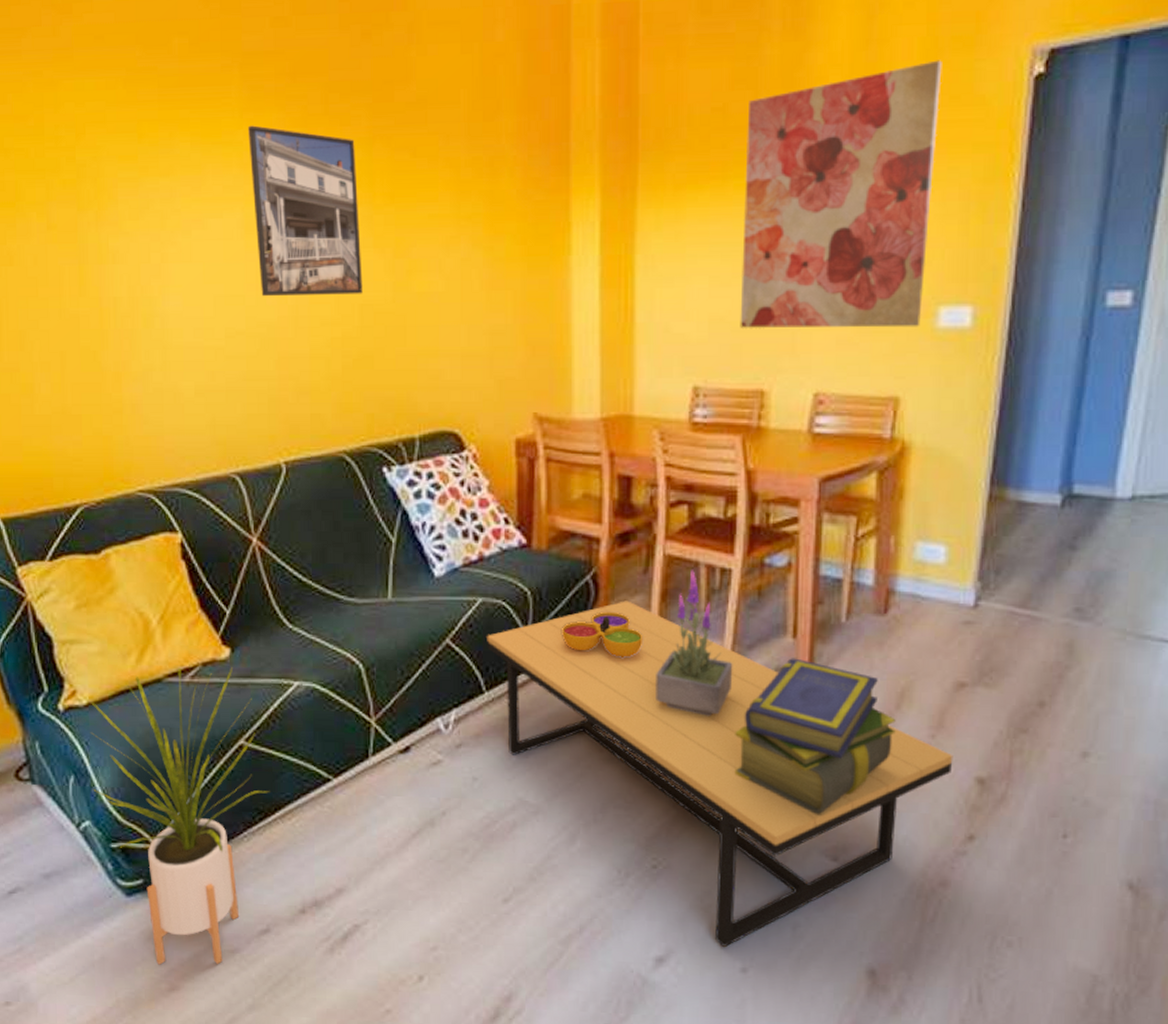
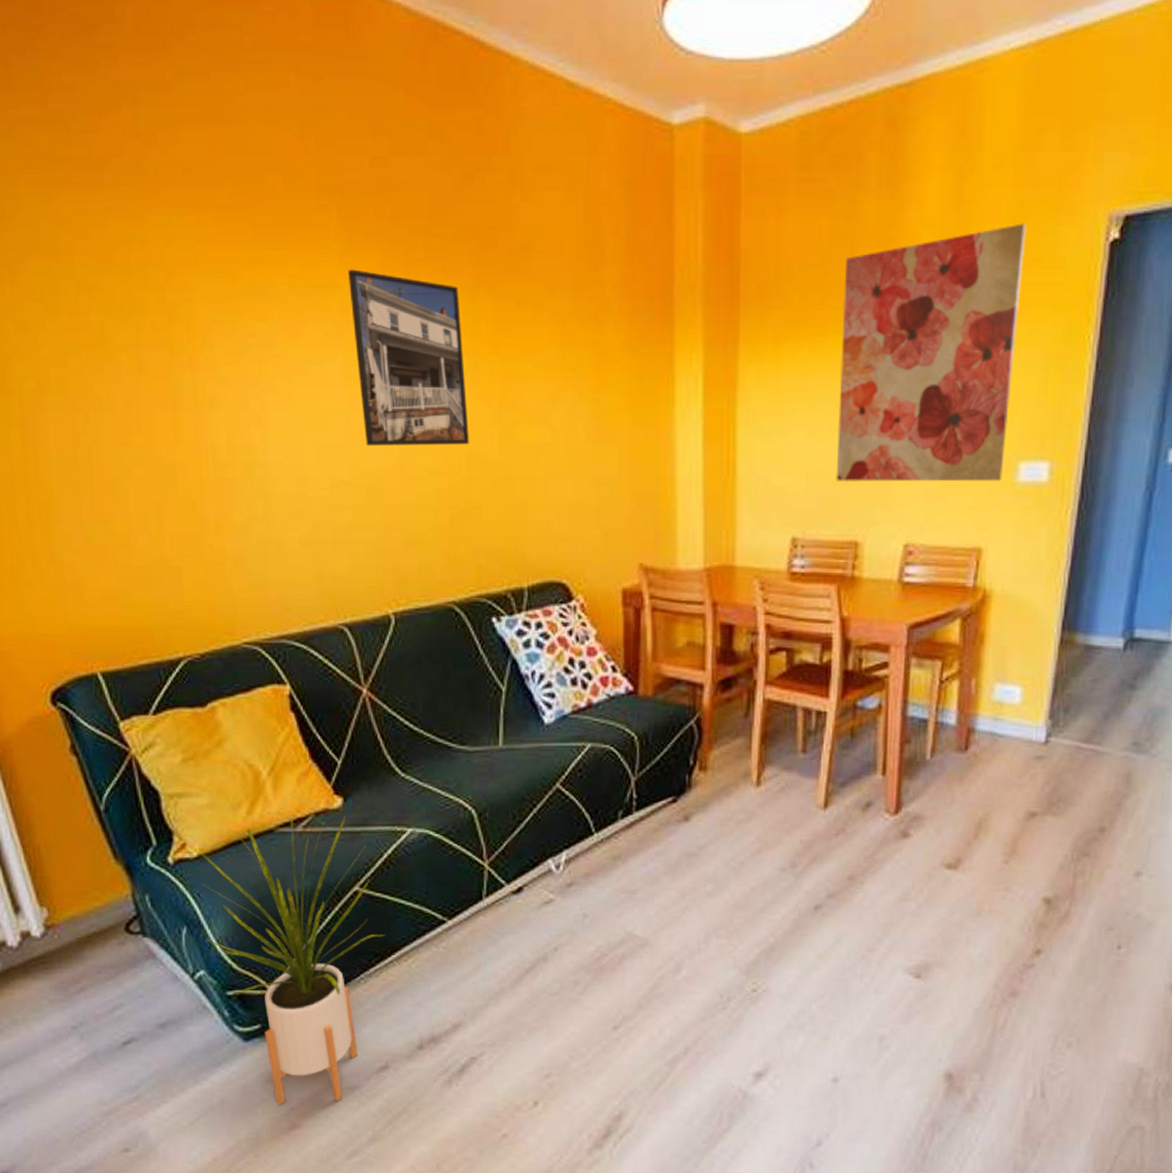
coffee table: present [487,600,953,948] -> none [596,743,1024,1061]
decorative bowl: present [562,611,644,658] -> none [667,754,744,797]
potted plant: present [655,570,733,716] -> none [756,713,827,850]
stack of books: present [734,658,896,815] -> none [828,794,974,937]

